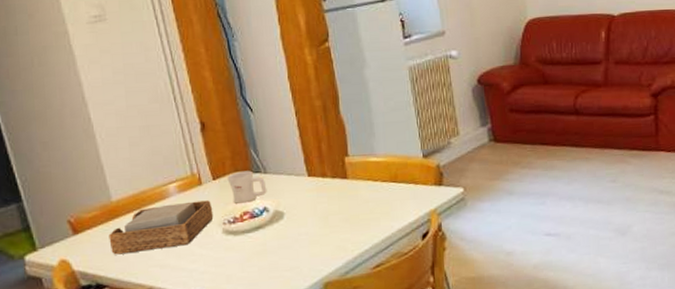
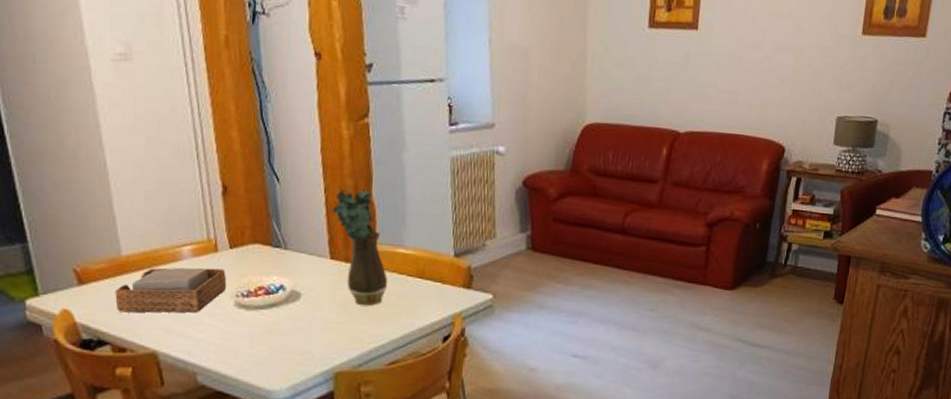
mug: present [227,170,267,204] -> none [245,243,286,278]
vase: none [304,105,365,215] -> present [332,185,388,305]

